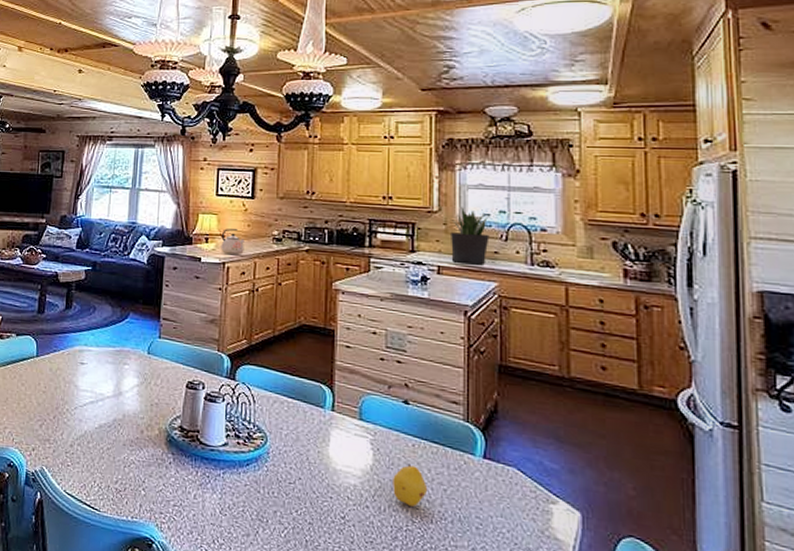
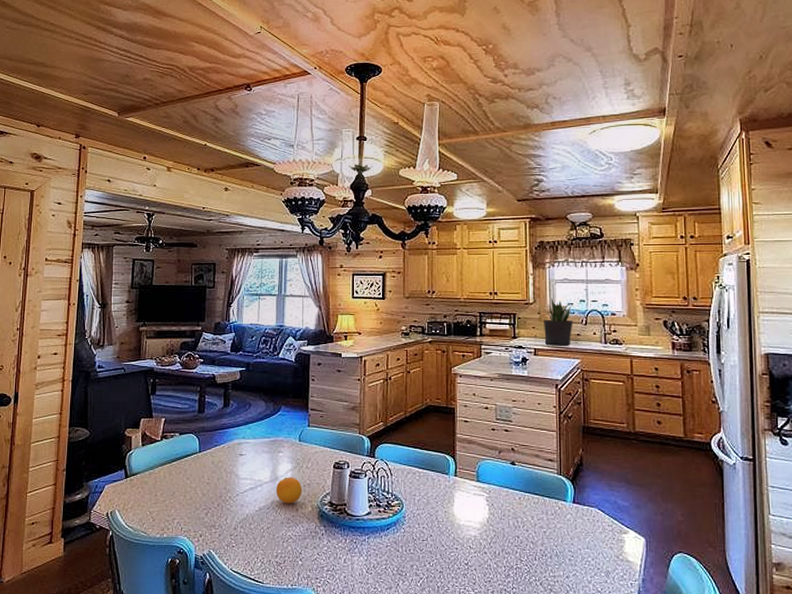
fruit: none [118,392,149,424] -> present [275,477,302,504]
kettle: present [221,229,244,256] -> none [358,327,378,350]
fruit: present [393,464,428,507] -> none [505,514,532,548]

